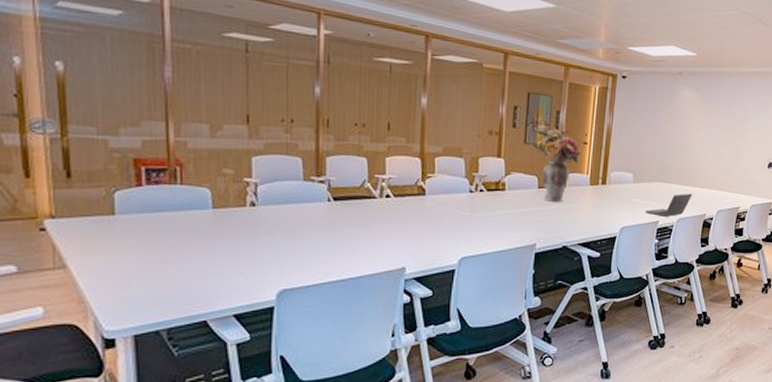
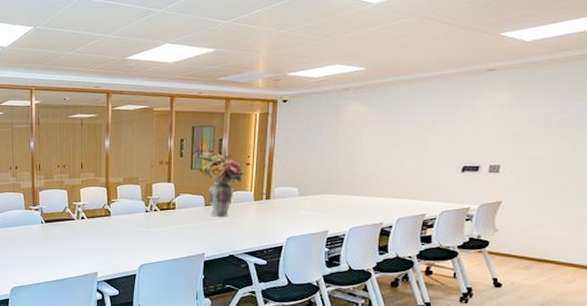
laptop: present [645,193,692,217] -> none [313,202,366,226]

